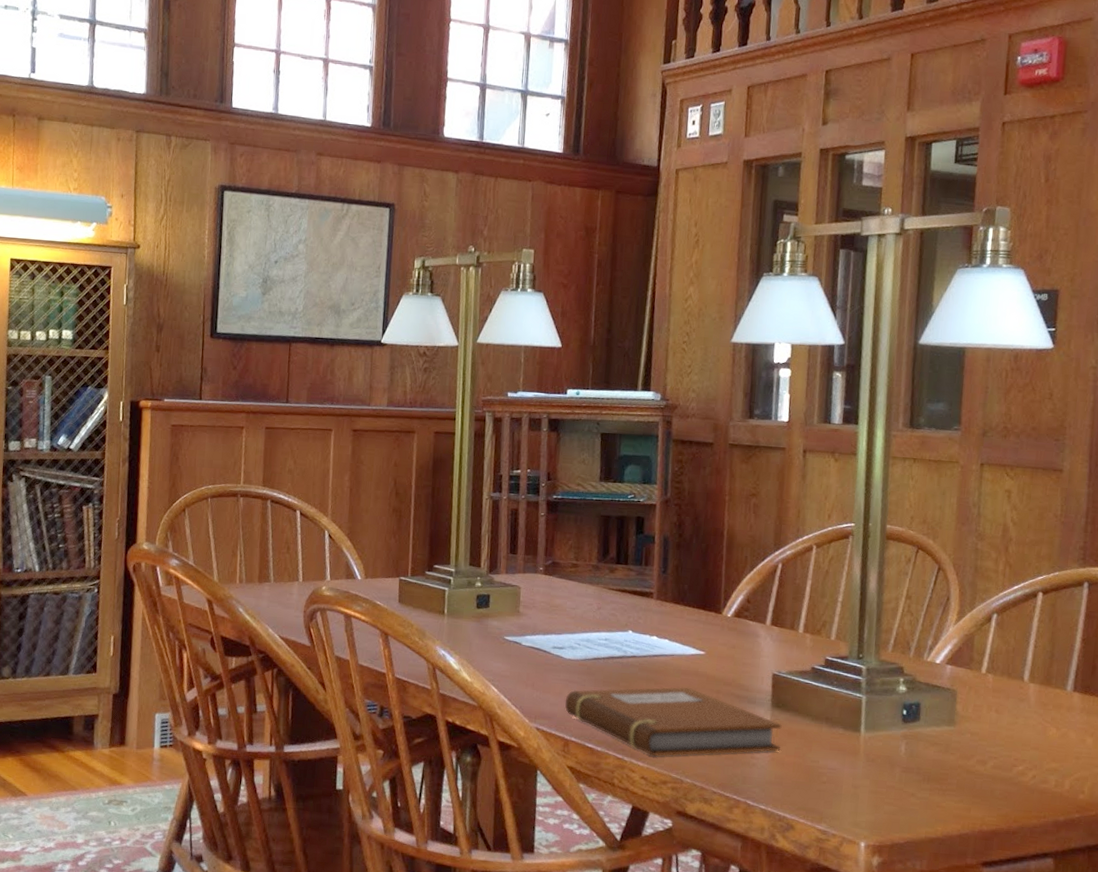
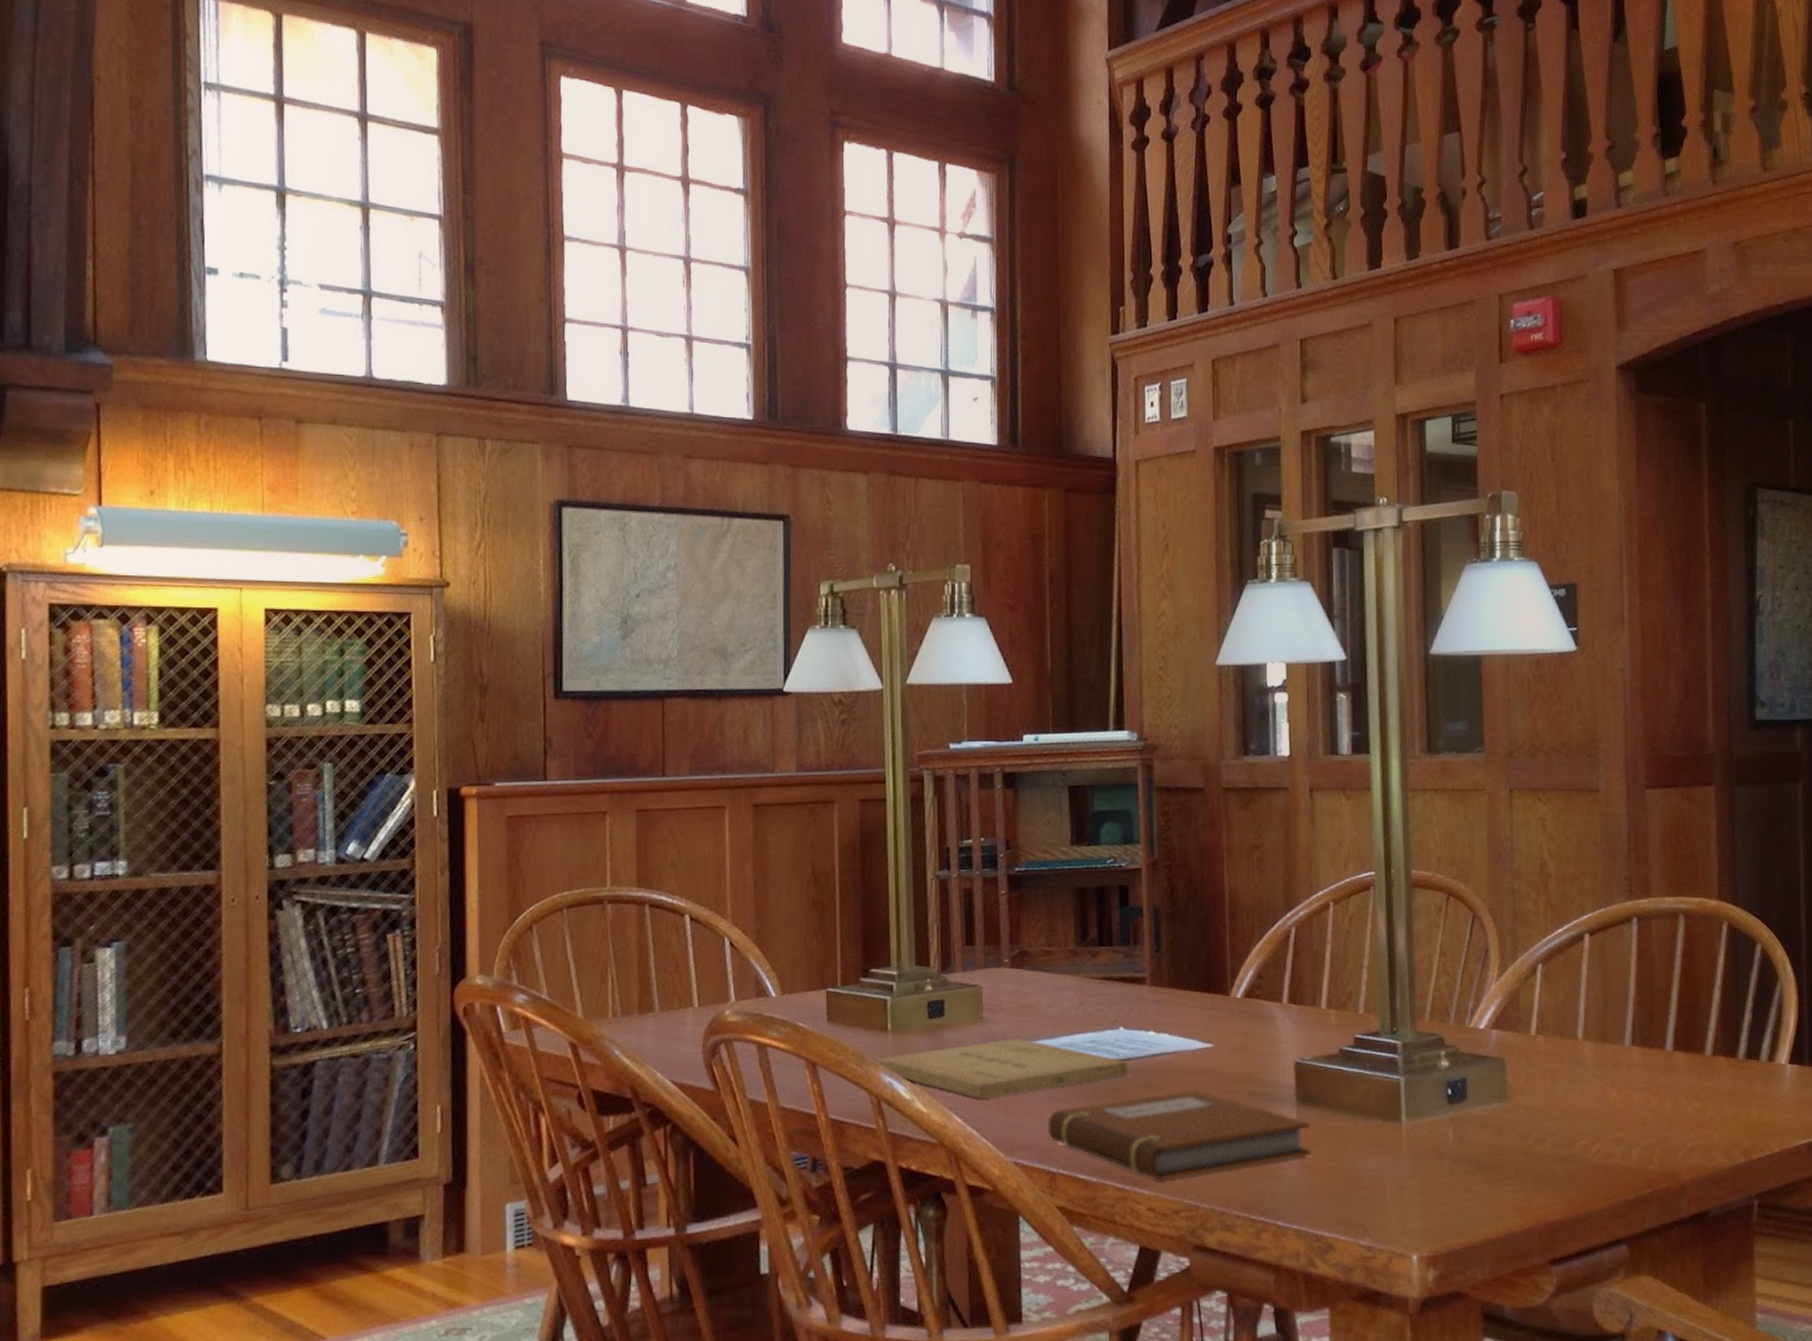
book: none [432,630,634,676] -> present [873,1037,1129,1100]

